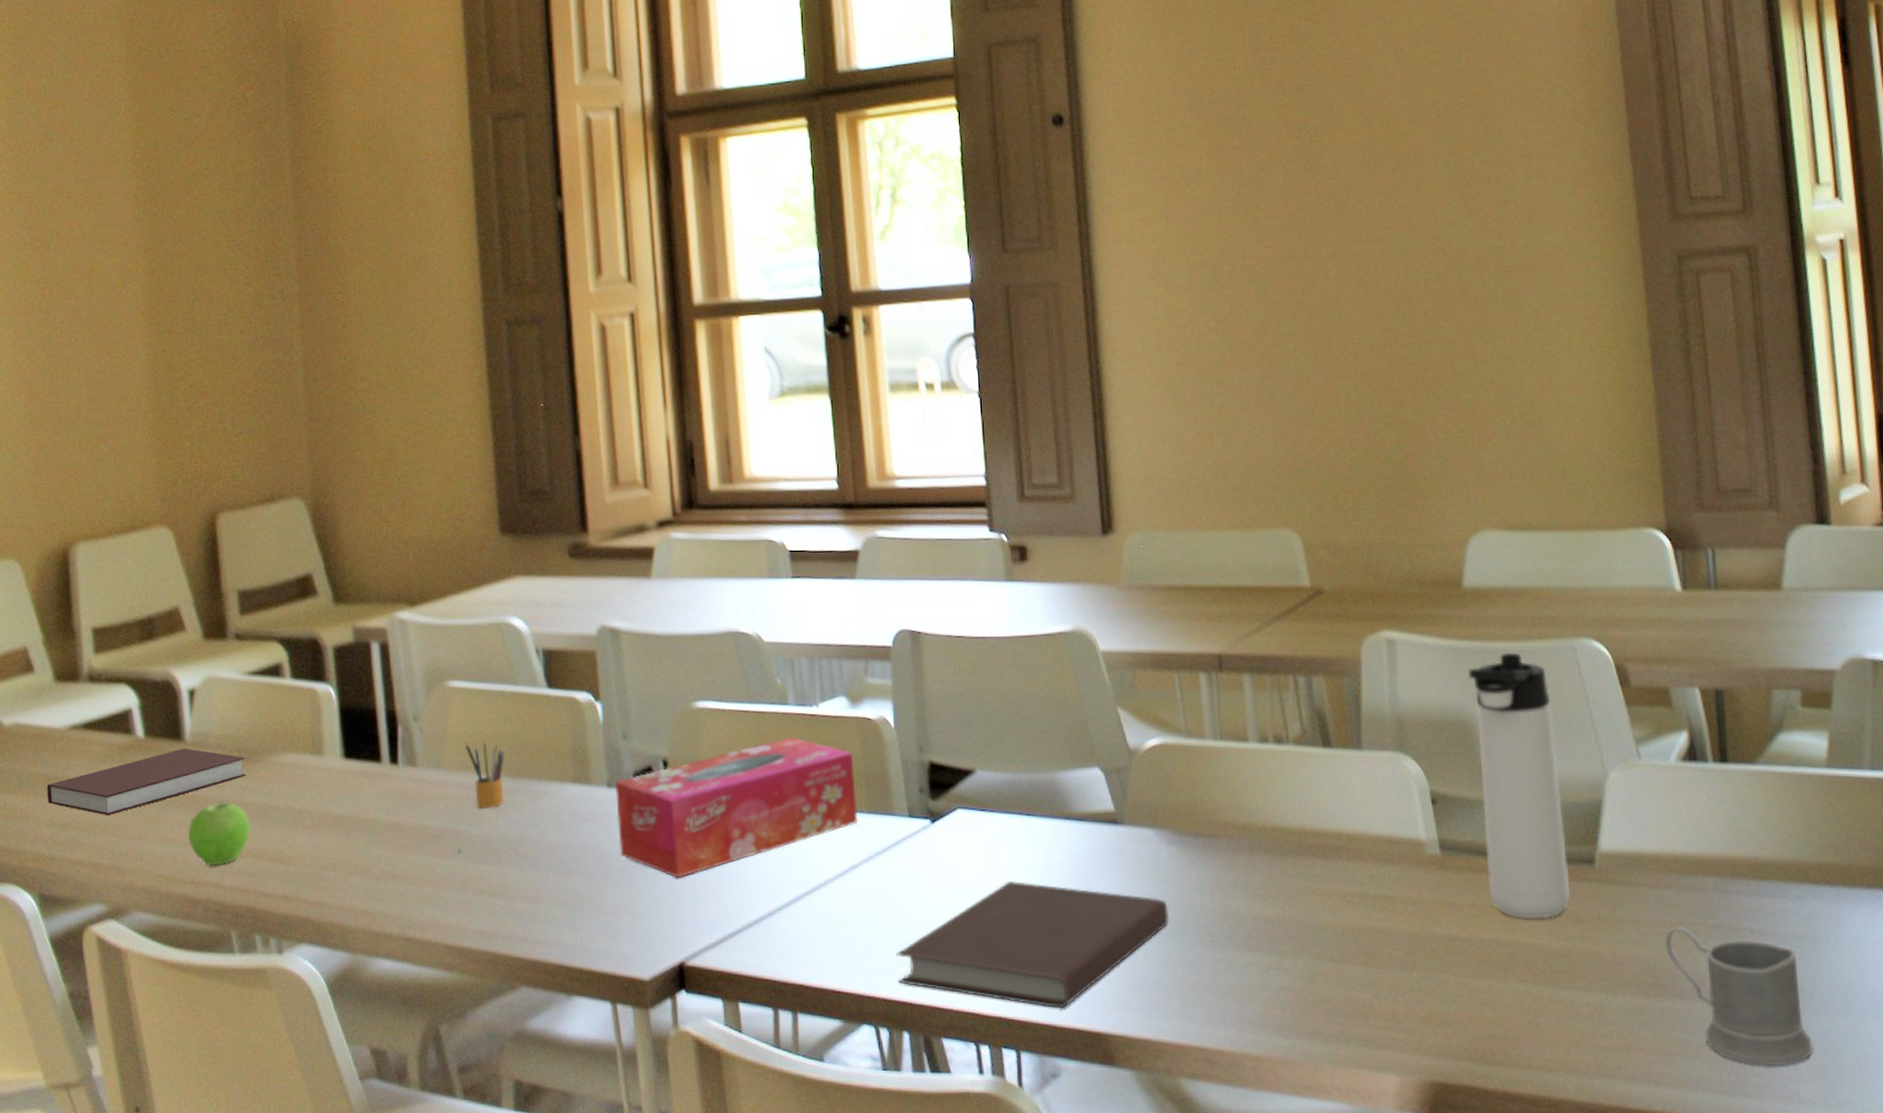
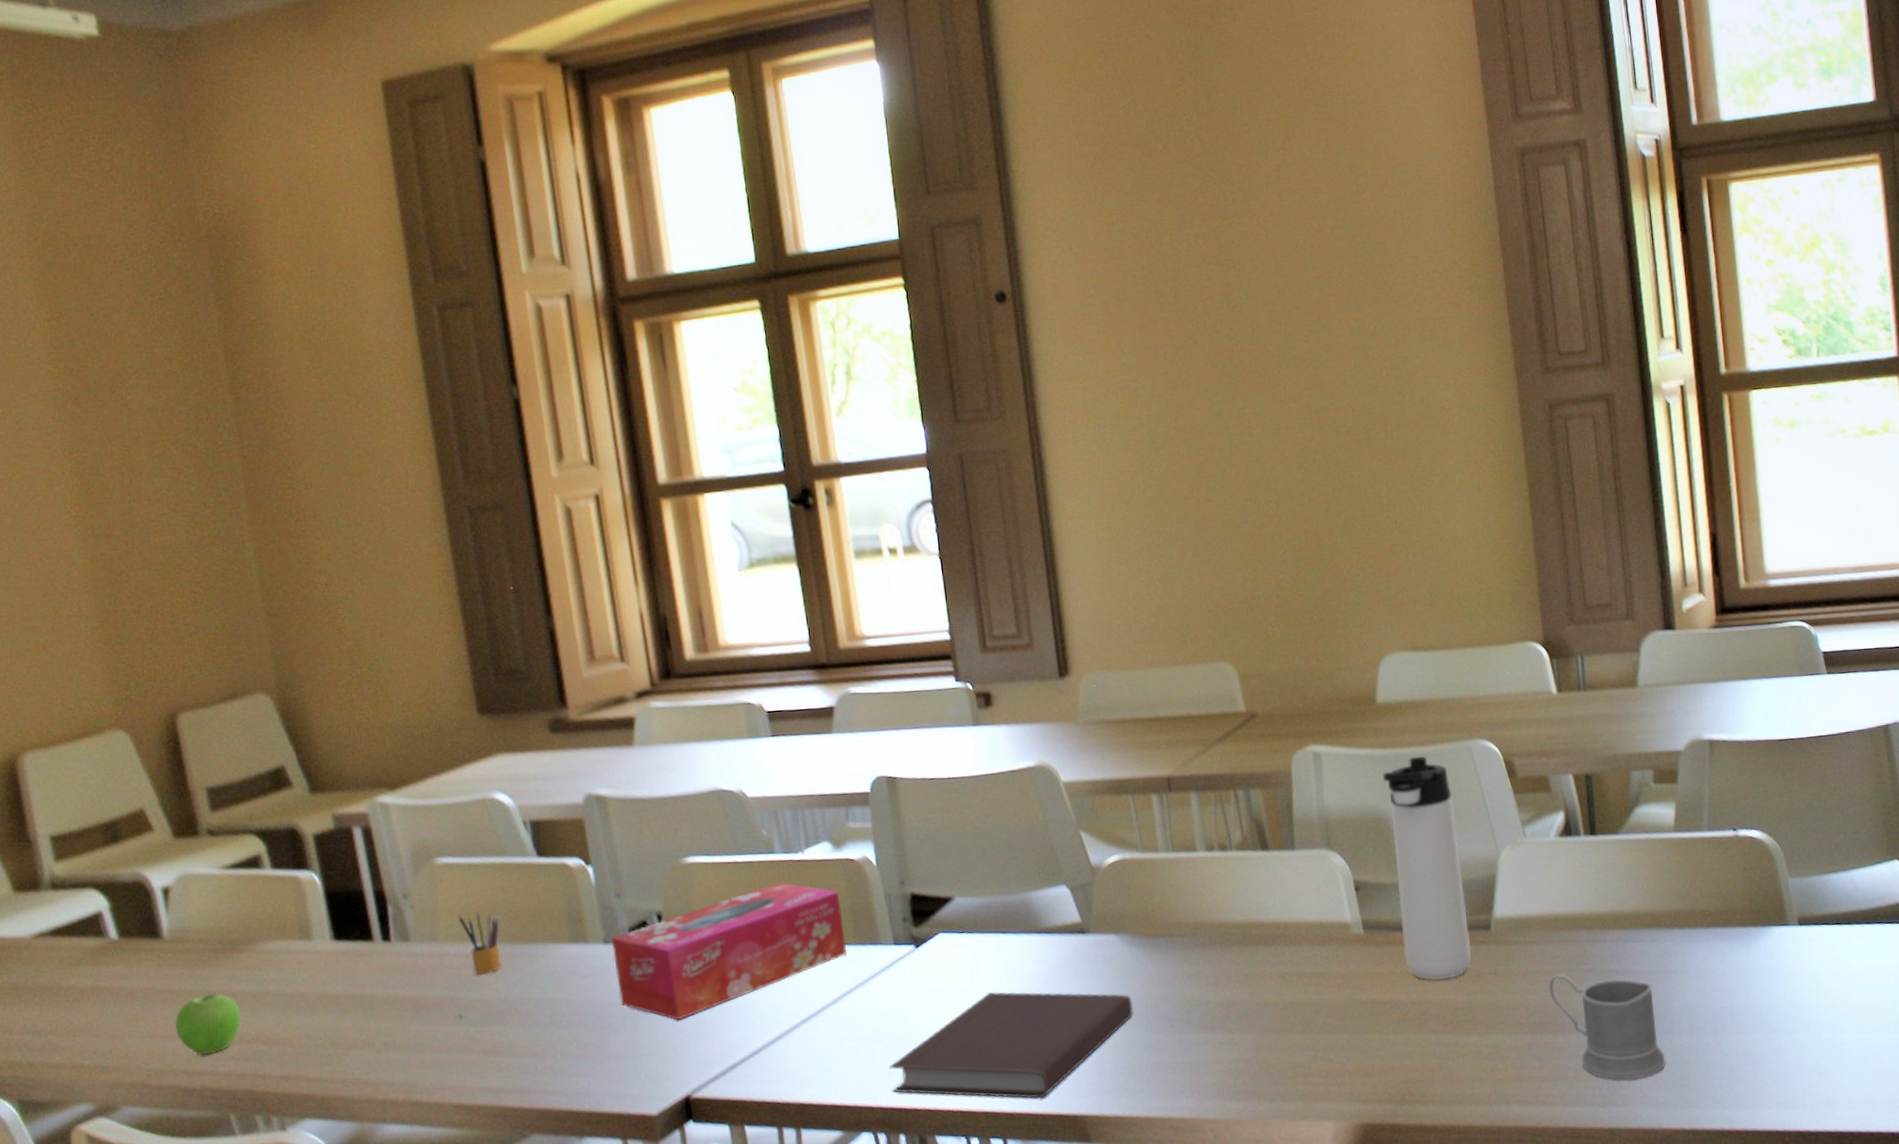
notebook: present [47,748,246,816] -> none [16,945,232,1018]

